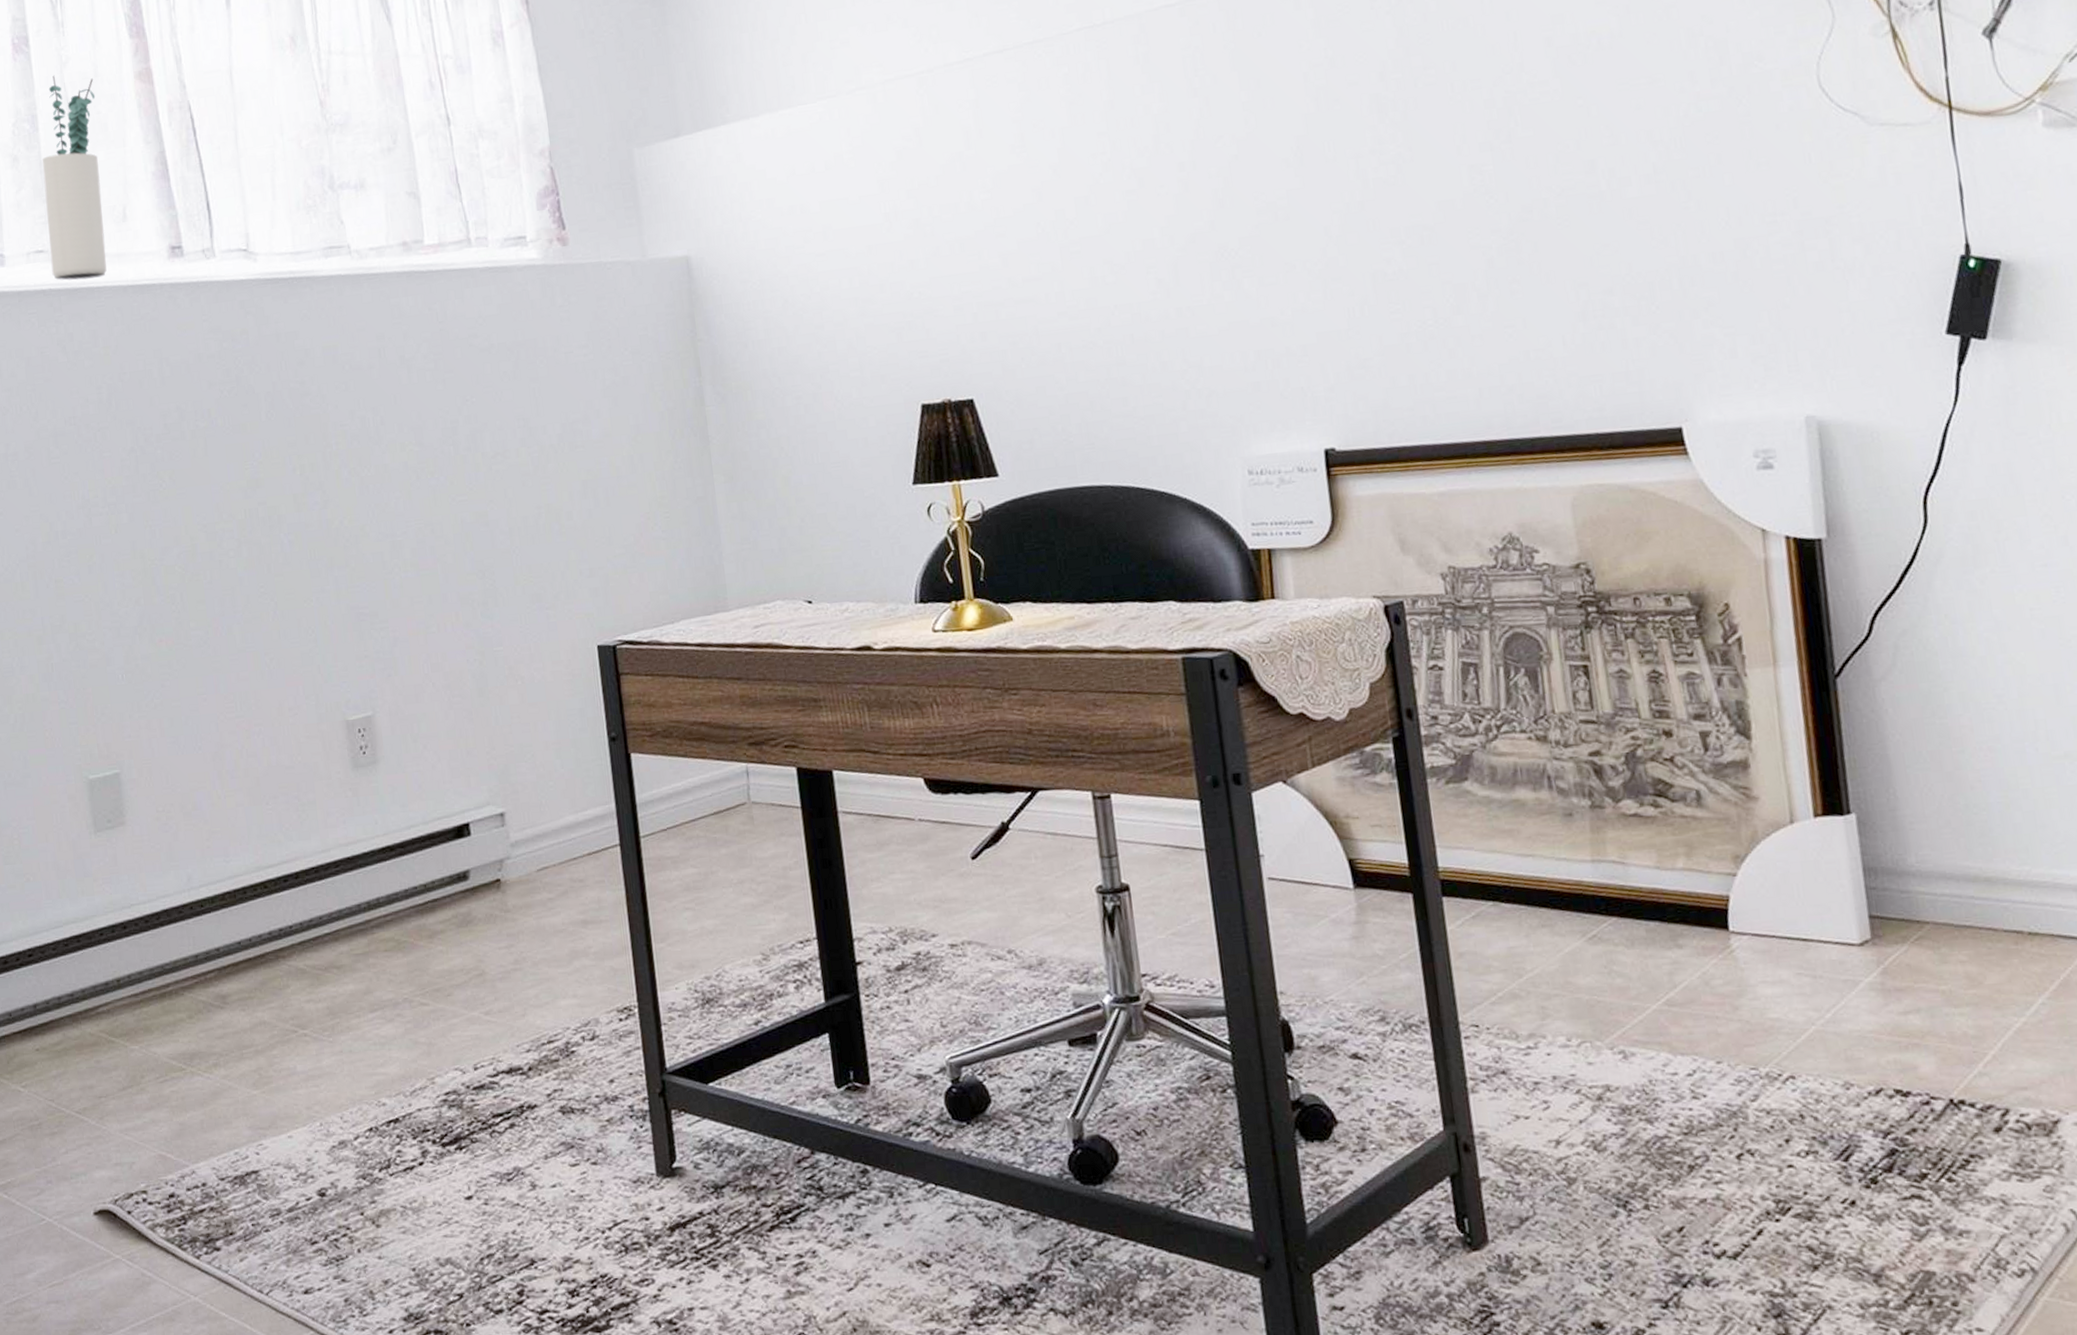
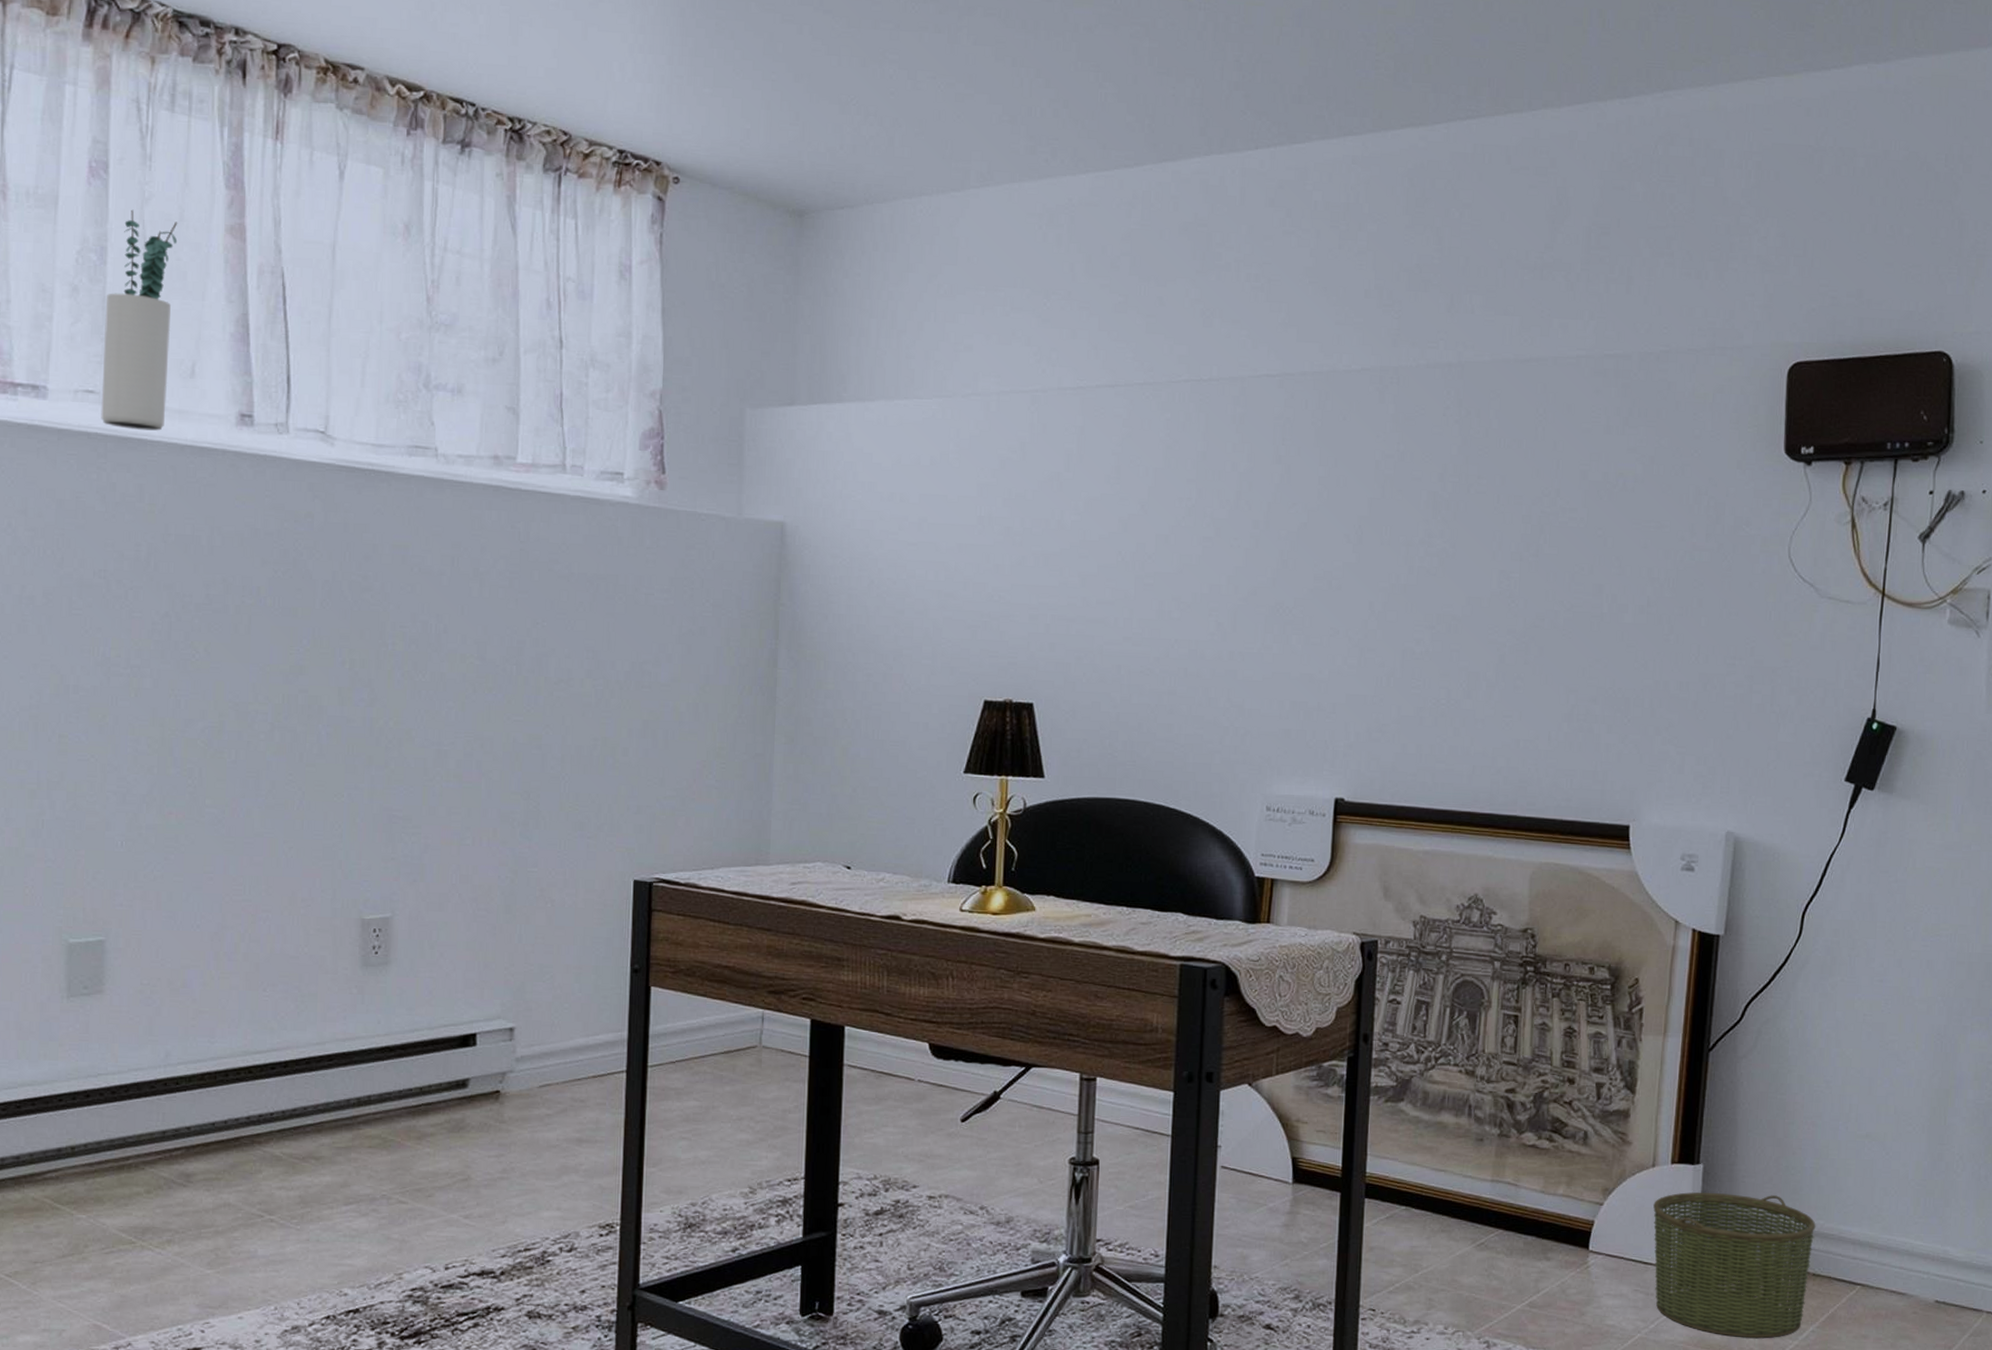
basket: none [1801,841,2026,1019] -> present [1653,1192,1816,1338]

